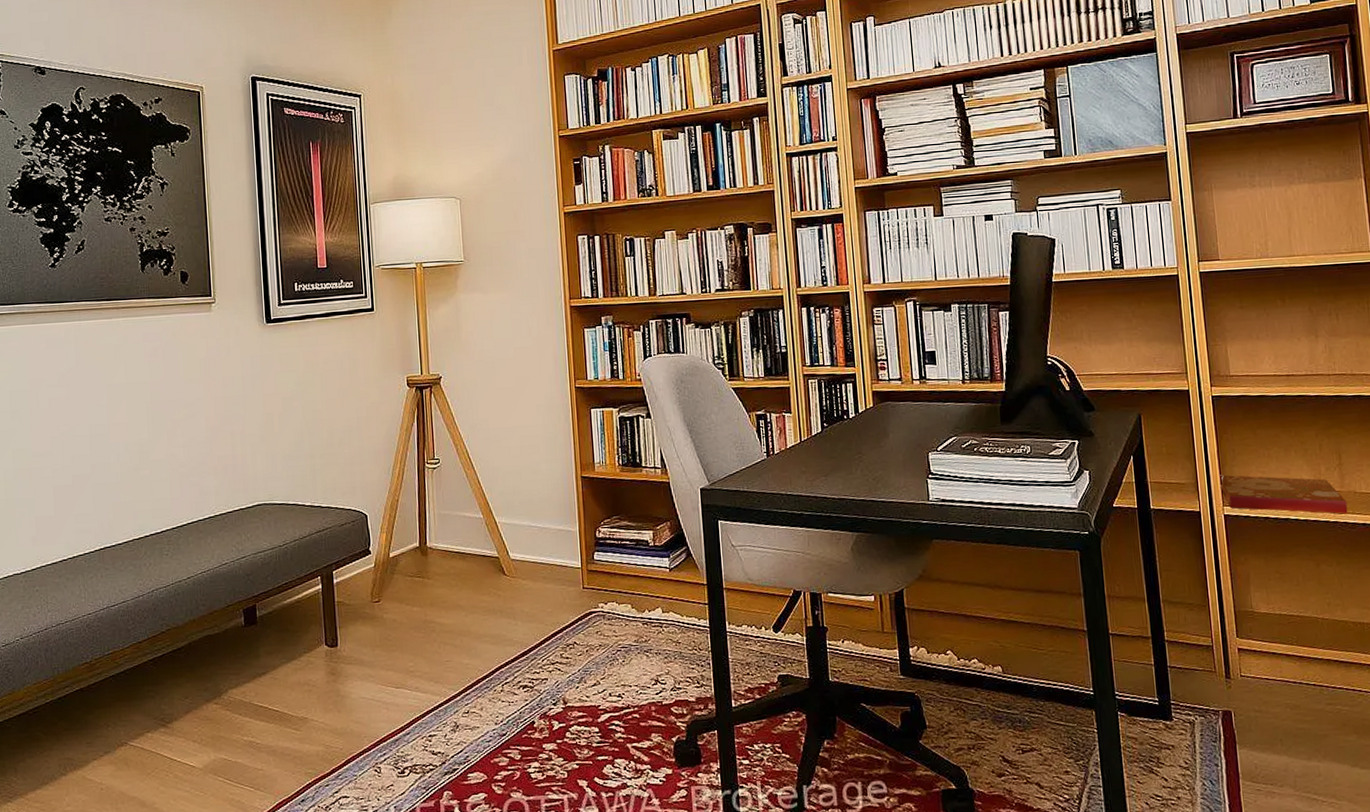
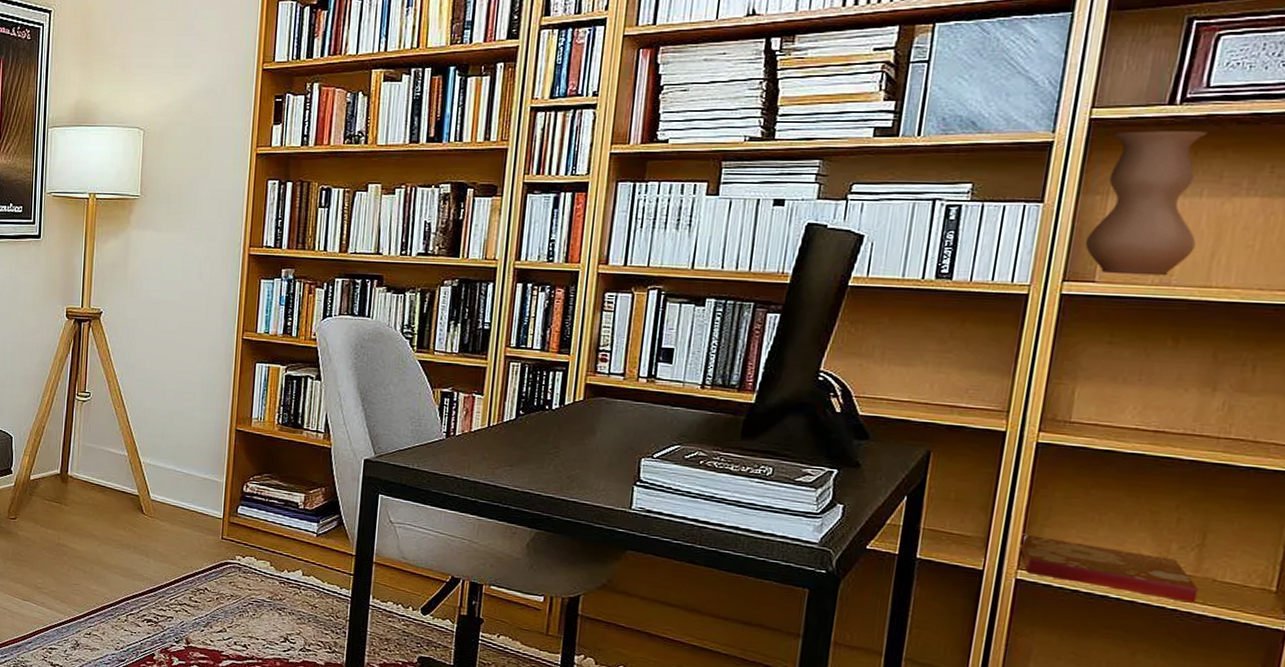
vase: none [1202,137,1277,253] -> present [1084,131,1208,276]

